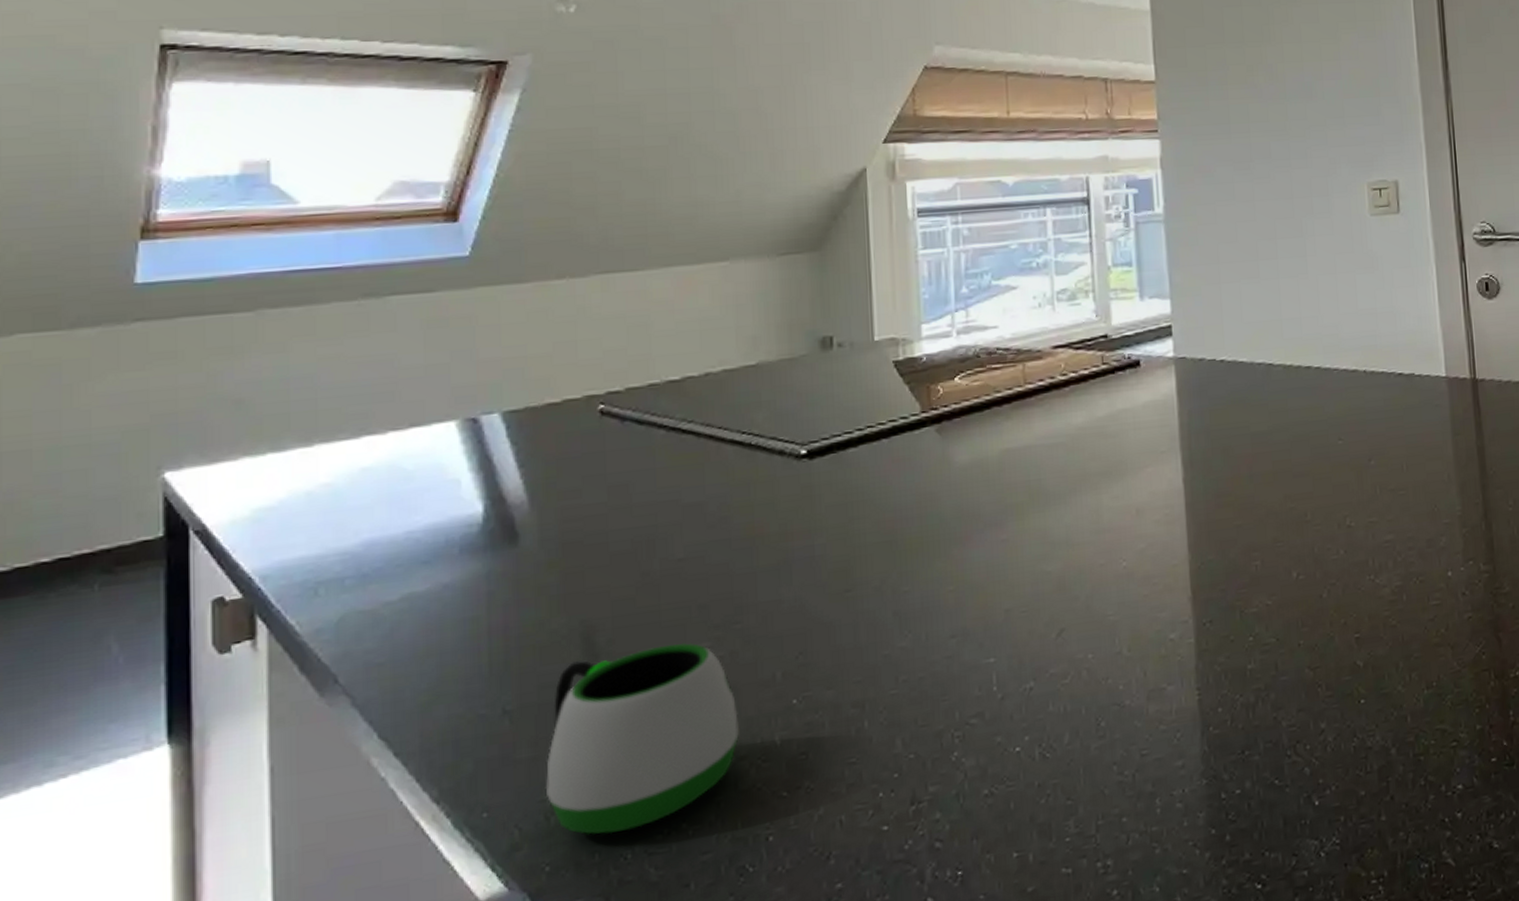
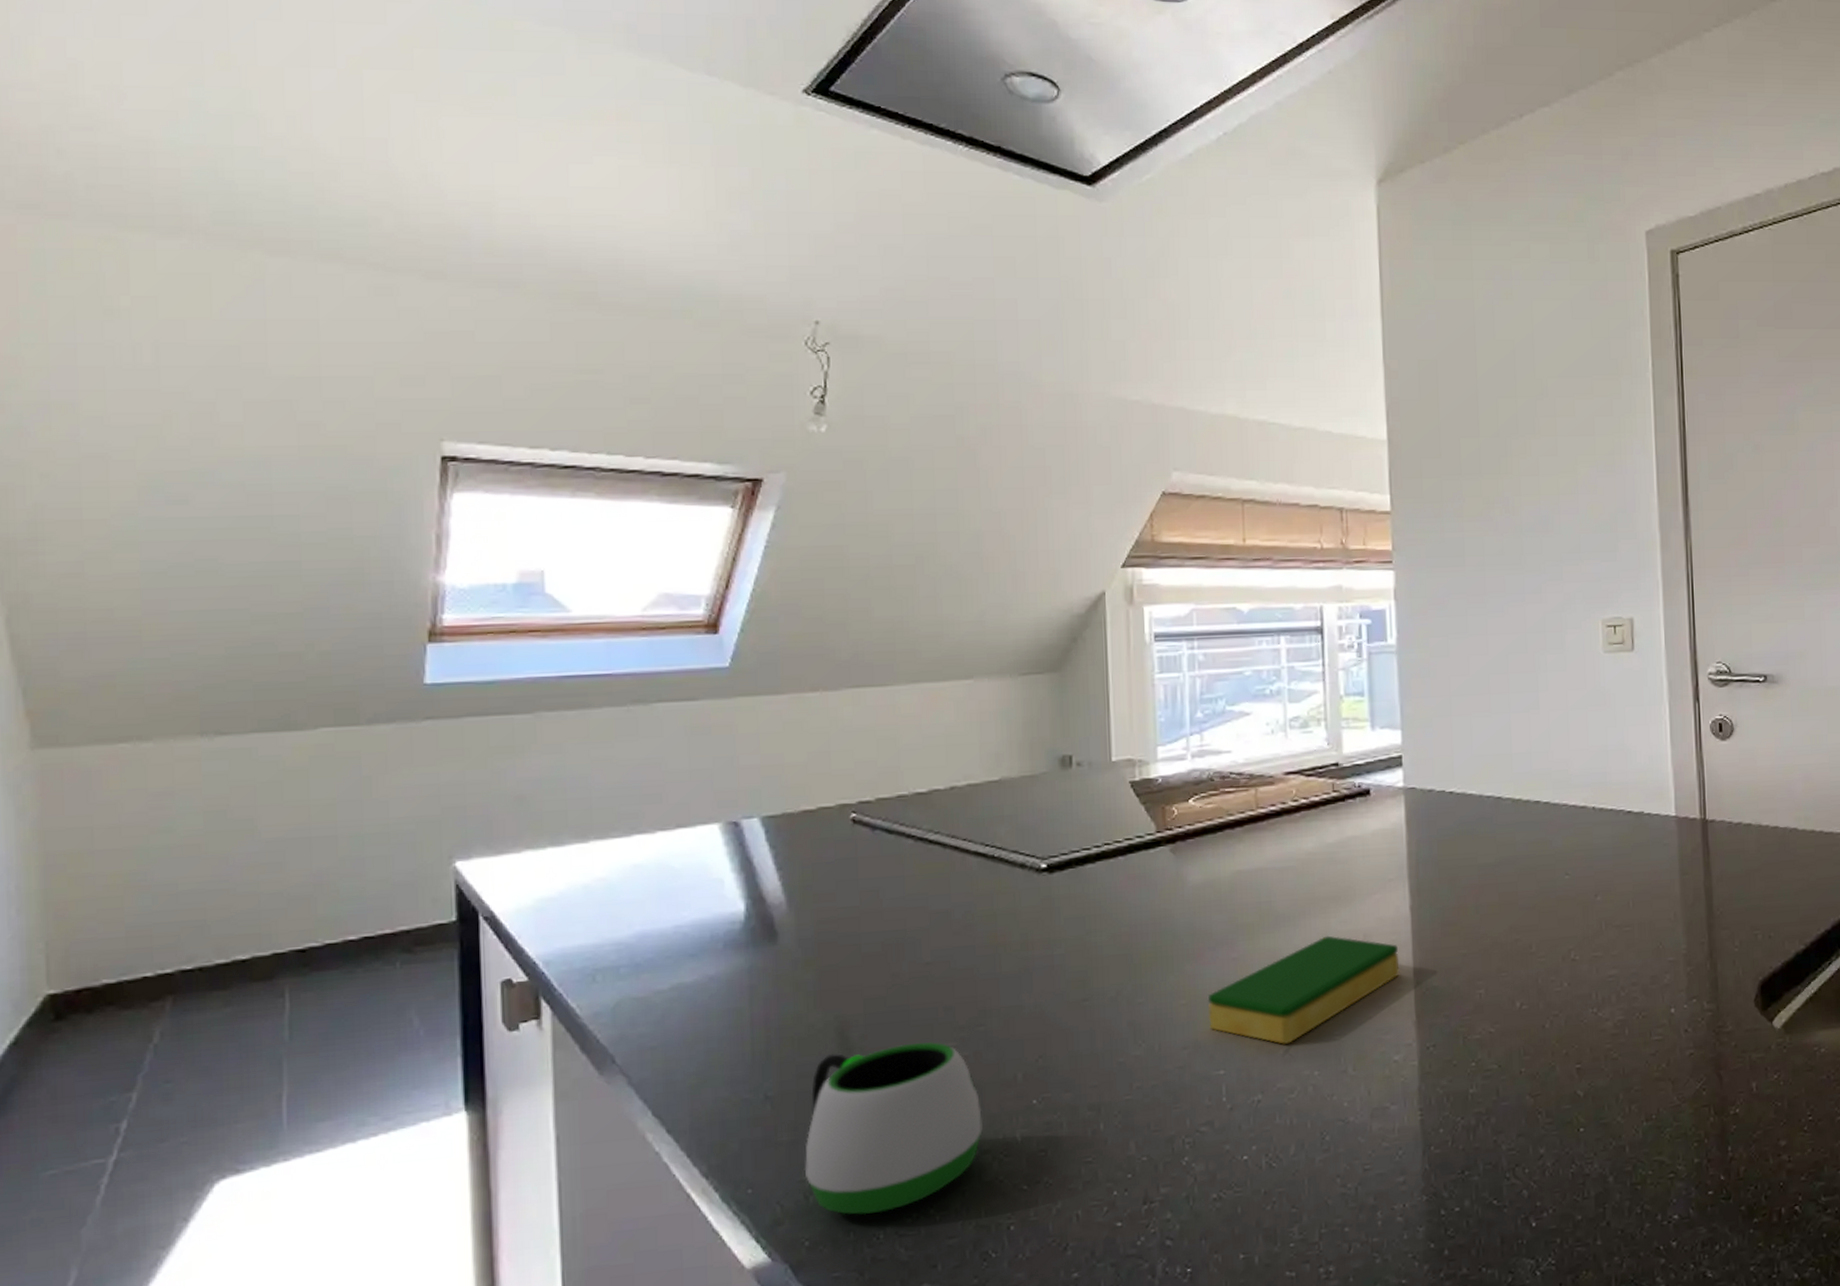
dish sponge: none [976,512,1174,628] -> present [1207,935,1400,1044]

